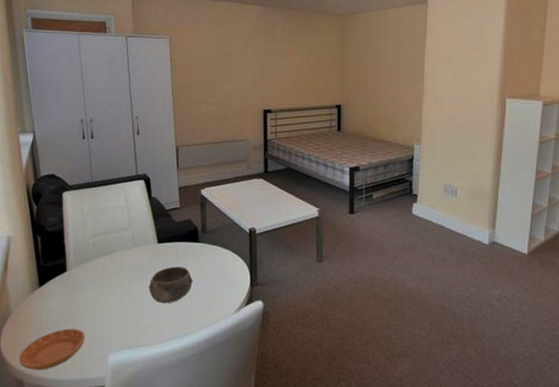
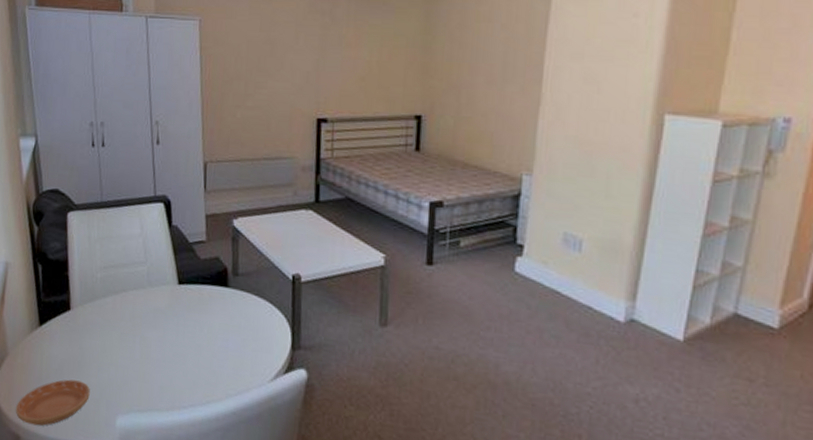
bowl: present [148,266,193,304] -> none [165,315,220,362]

